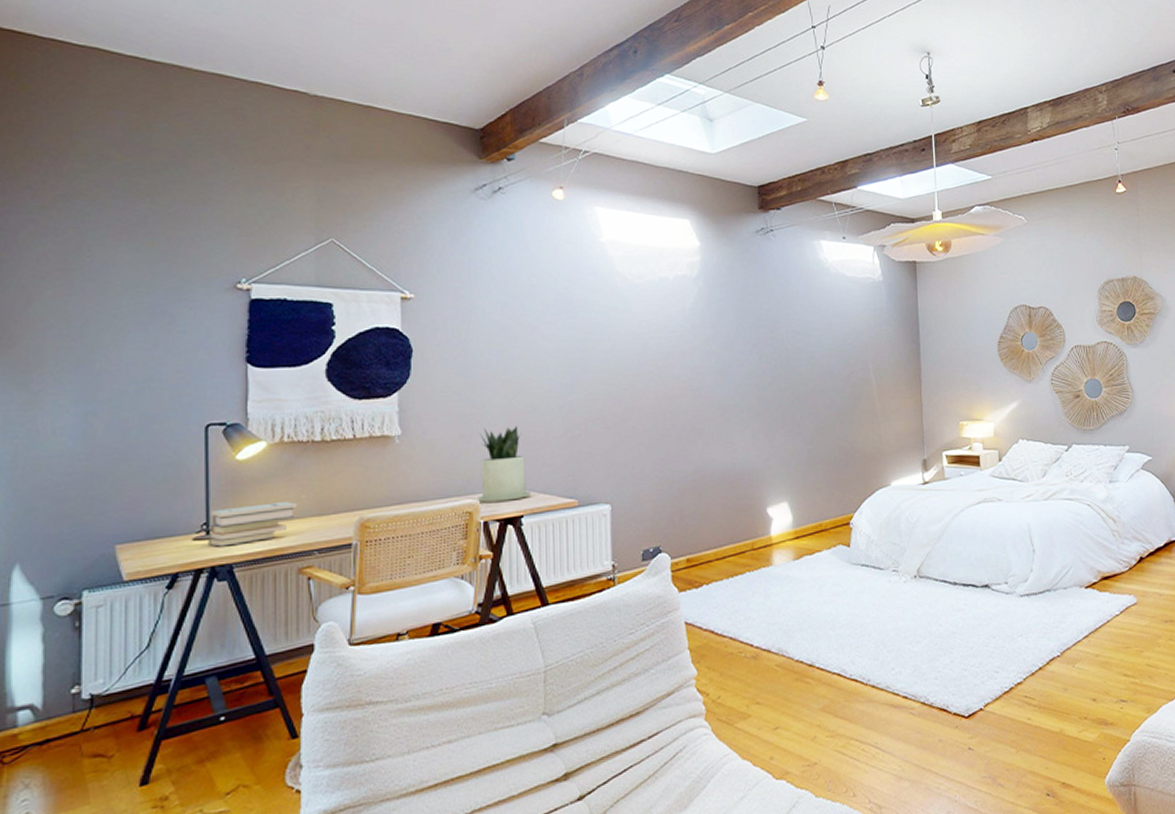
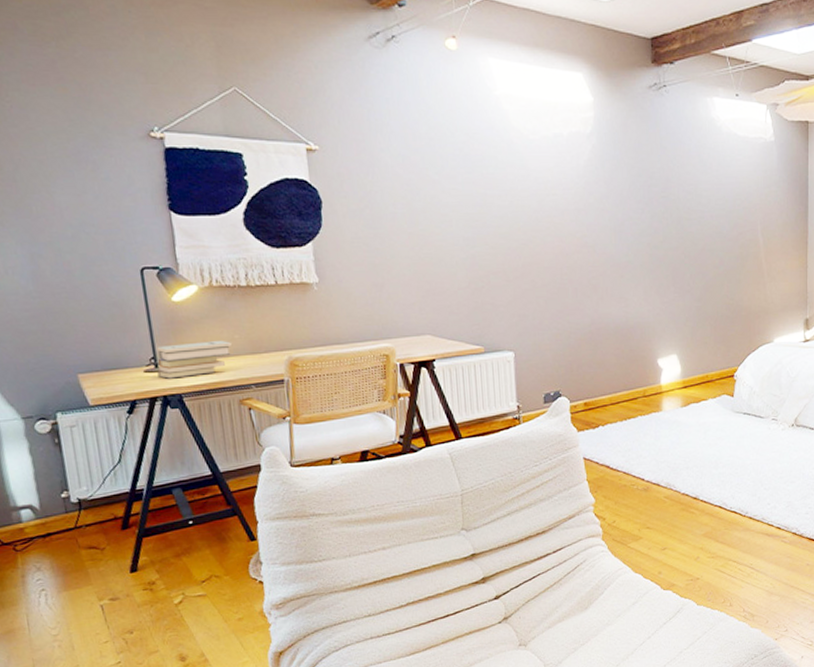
planter: present [478,425,532,503] -> none [391,276,442,348]

